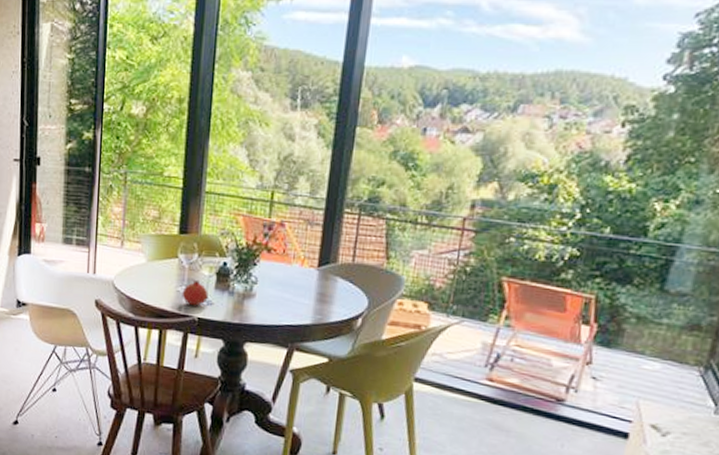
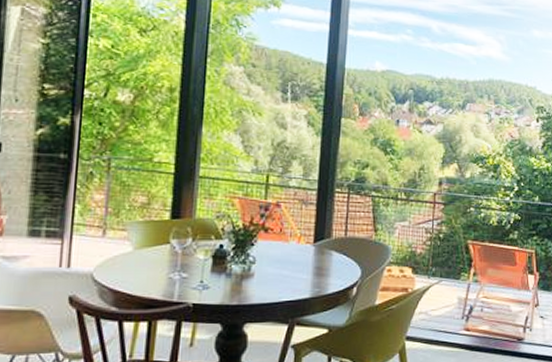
fruit: present [182,279,208,306] -> none [174,264,204,292]

